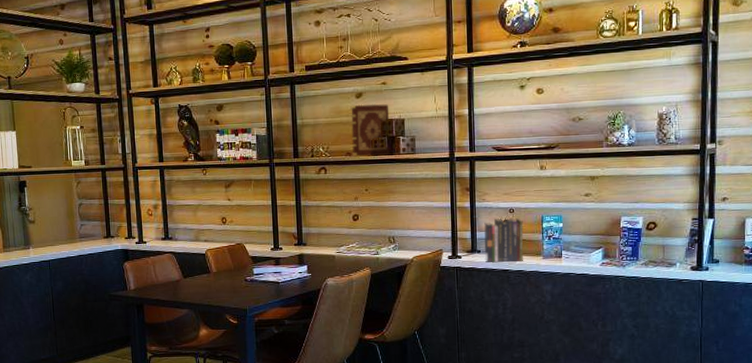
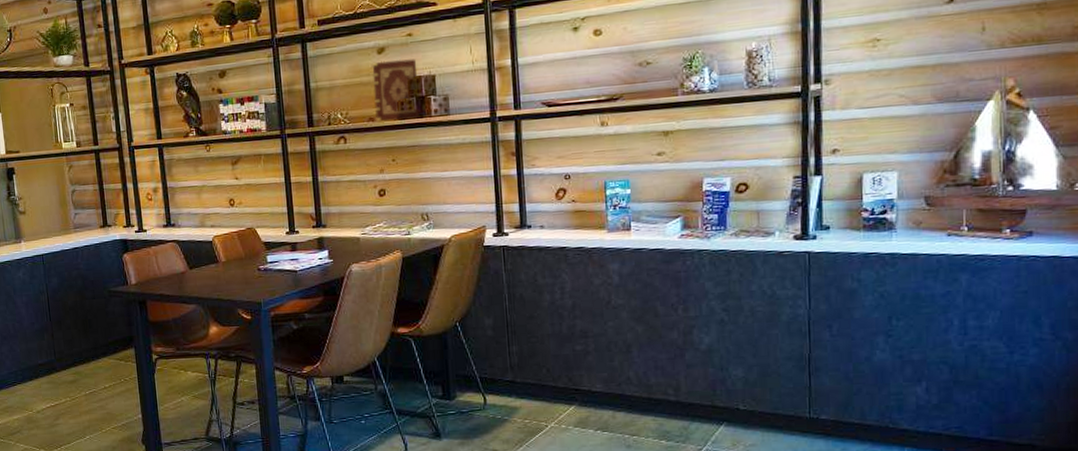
books: present [484,218,524,263] -> none [535,185,583,239]

